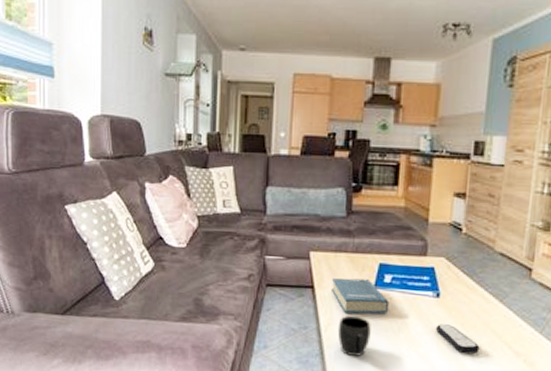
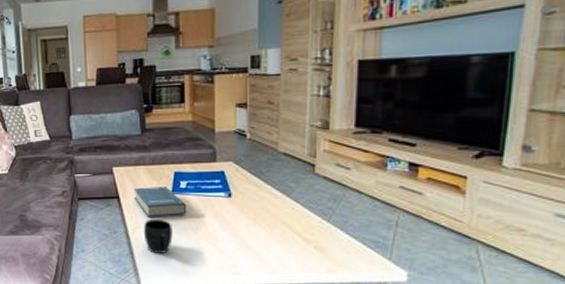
remote control: present [435,324,480,354] -> none [230,220,272,244]

